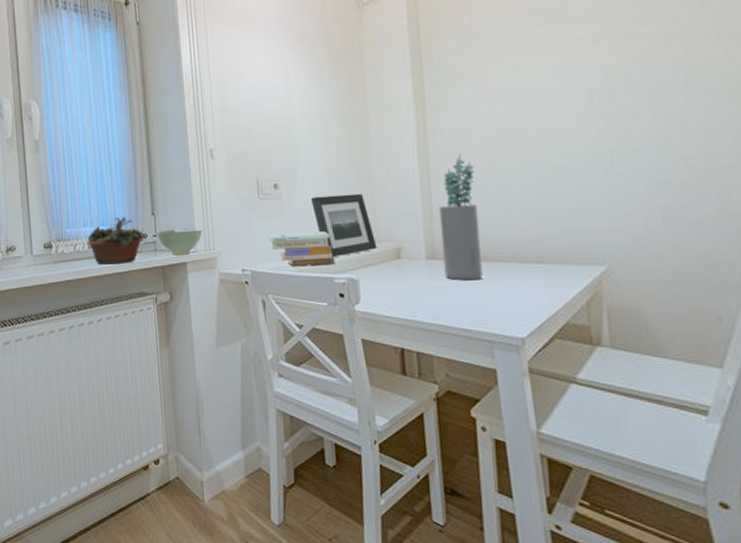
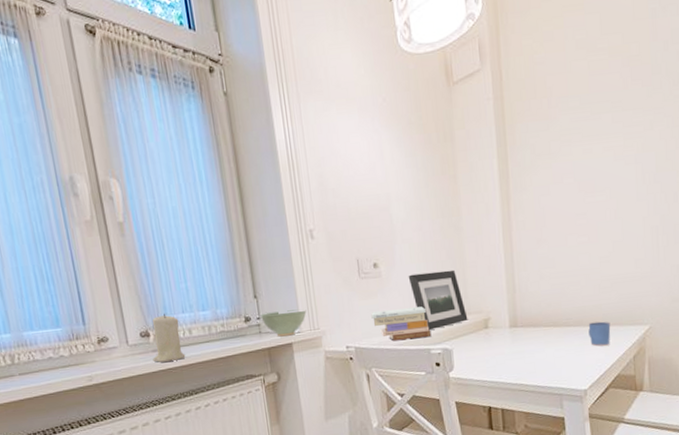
candle: none [53,226,83,274] -> present [152,313,186,362]
succulent planter: present [86,217,144,265] -> none [186,301,247,351]
vase: present [439,154,483,281] -> none [520,231,555,345]
mug: none [524,258,555,288] -> present [588,321,611,347]

